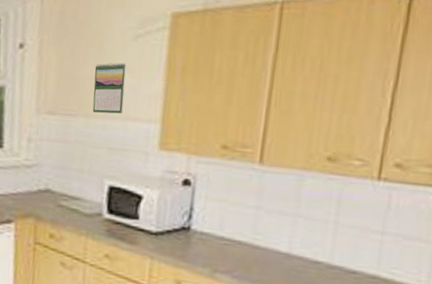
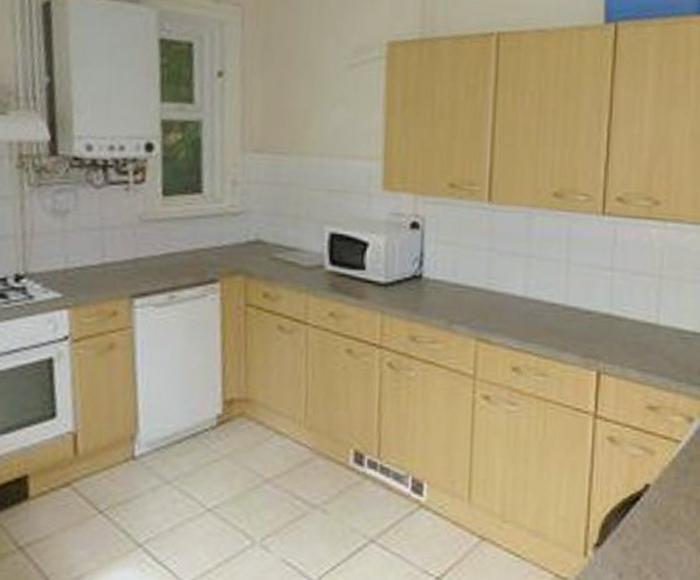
calendar: present [92,62,127,114] -> none [306,94,342,151]

